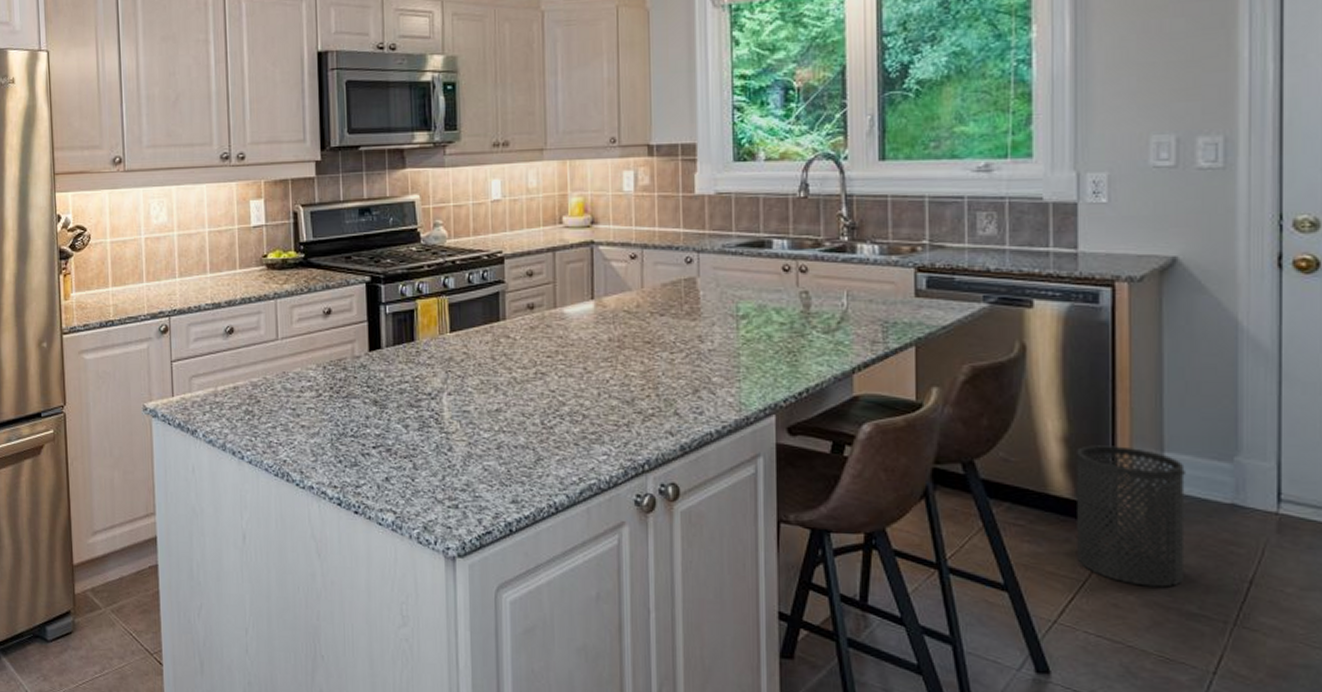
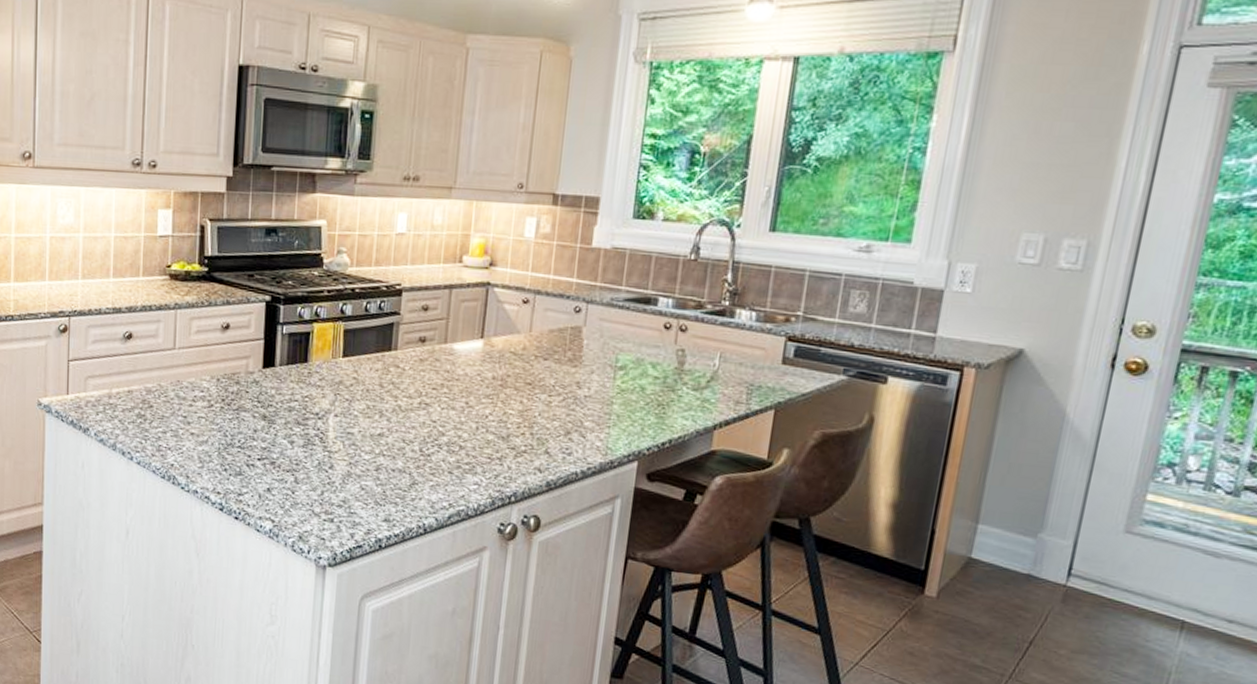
trash can: present [1075,445,1187,587] -> none [885,513,995,642]

